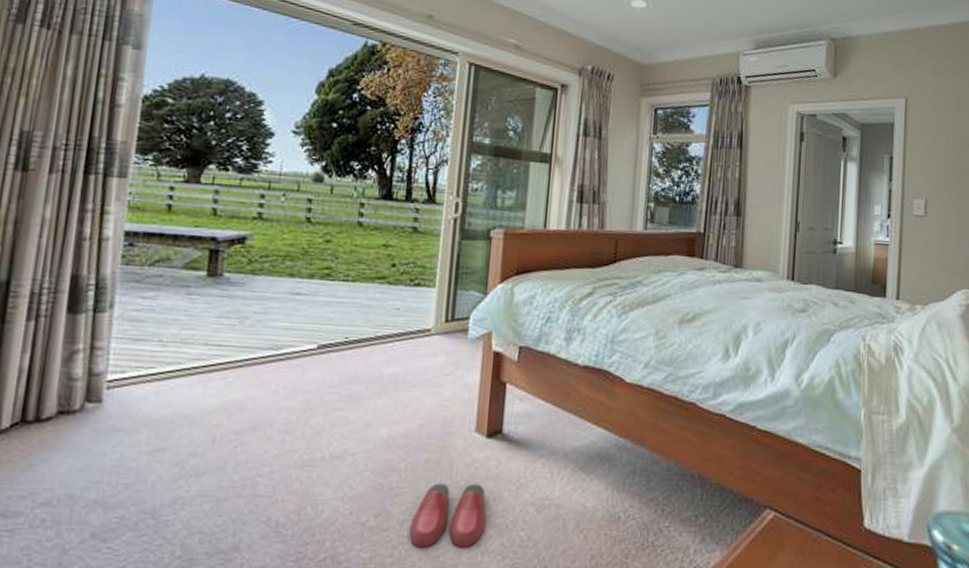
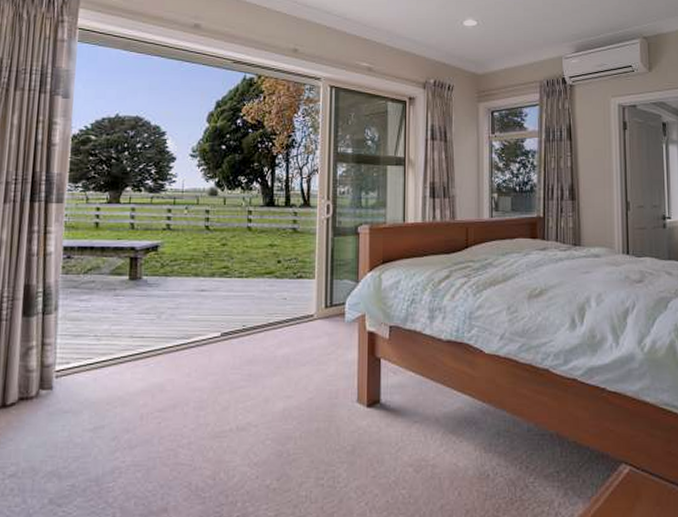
slippers: present [409,483,487,548] -> none [307,448,372,506]

